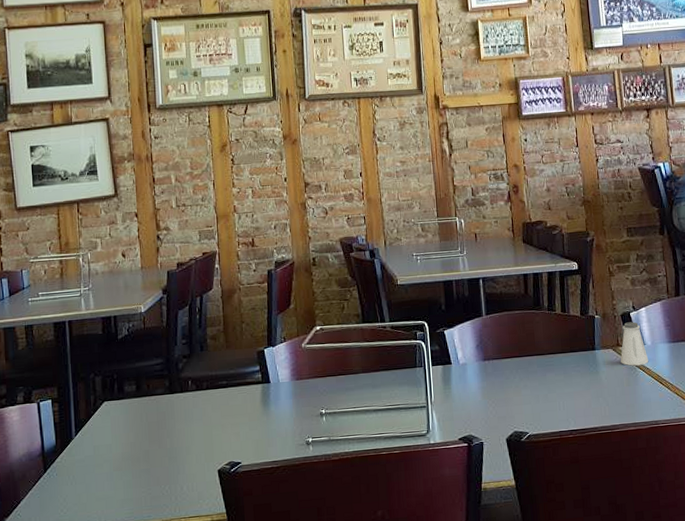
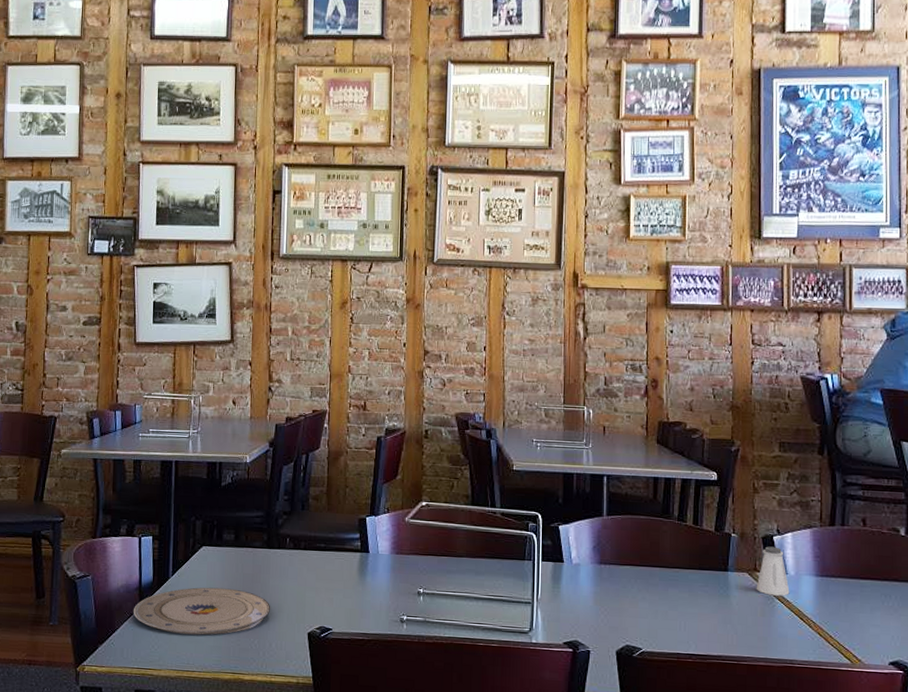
plate: none [38,439,179,494] -> present [134,587,271,635]

